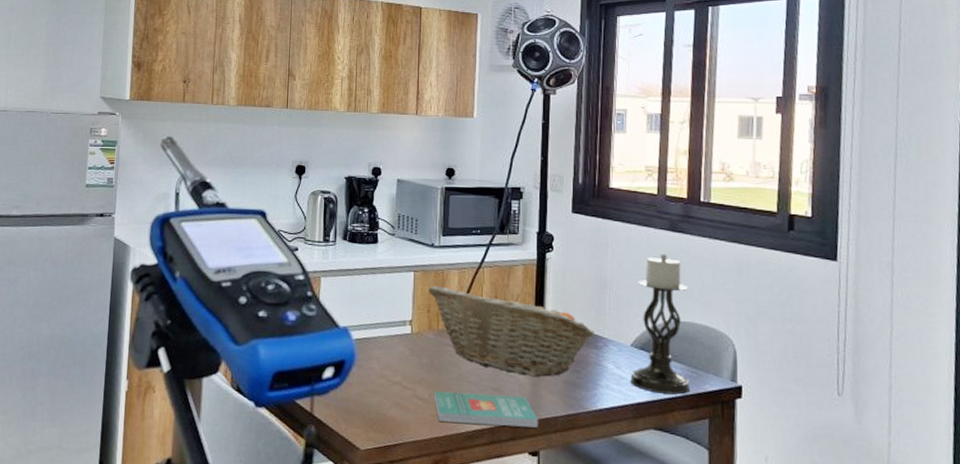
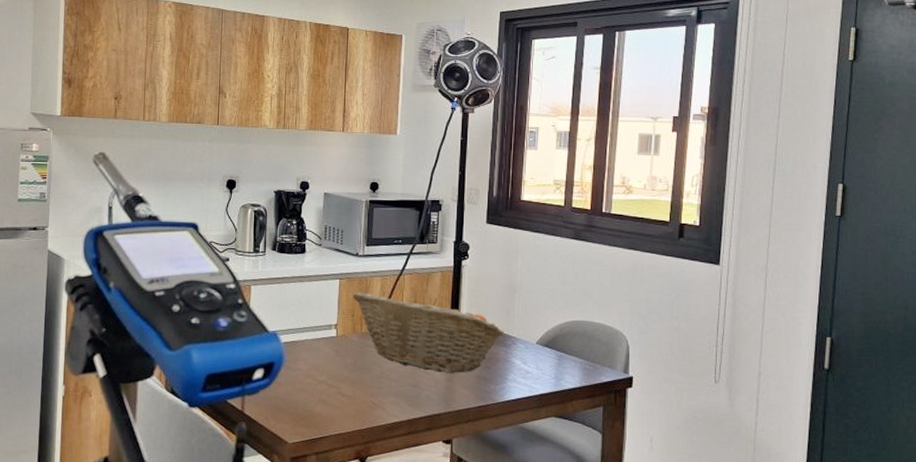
book: present [434,390,538,428] -> none [357,387,452,419]
candle holder: present [630,254,689,395] -> none [535,260,589,386]

